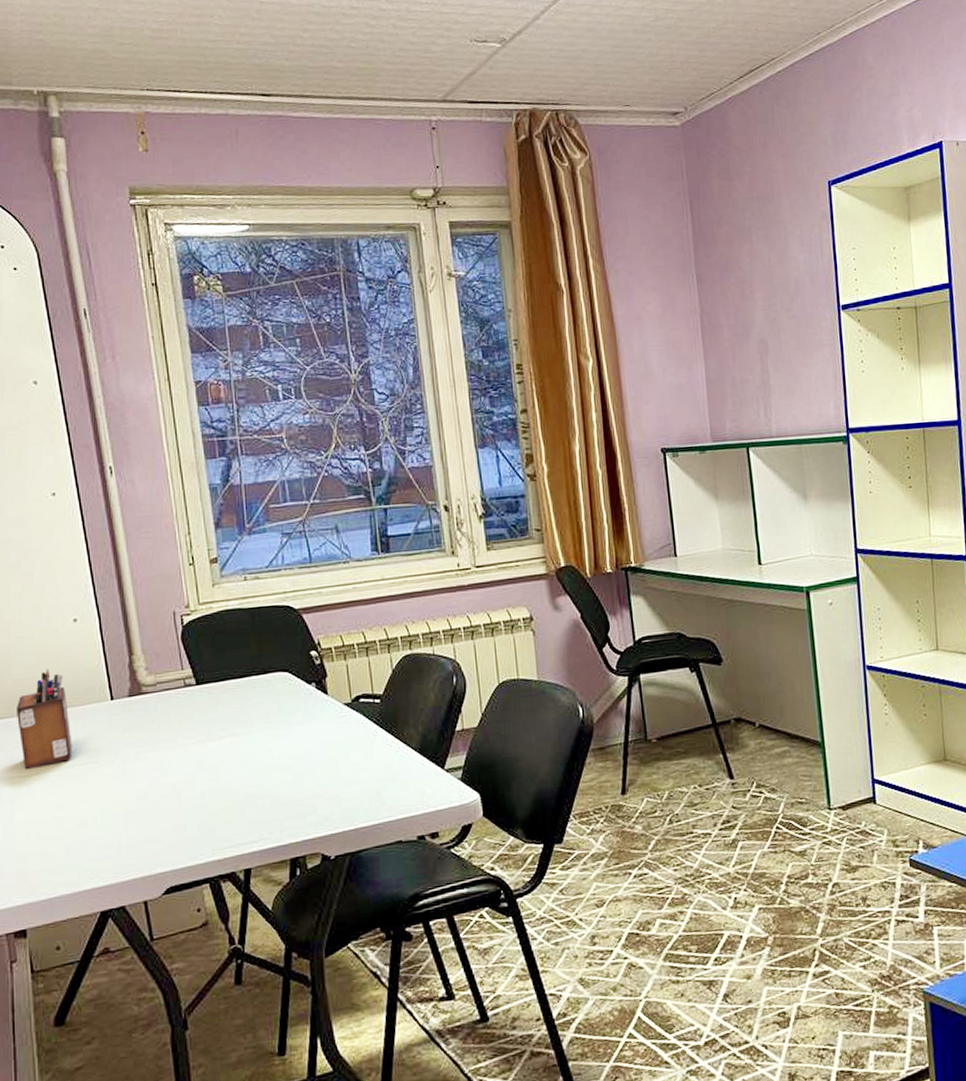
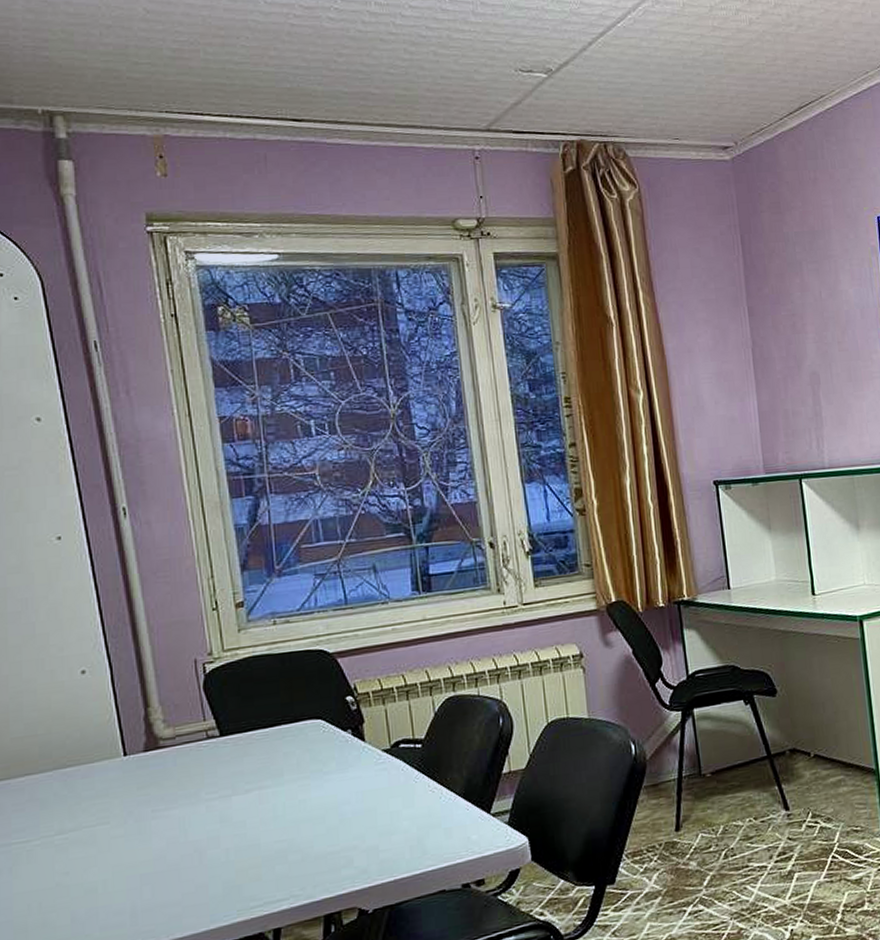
desk organizer: present [17,668,73,770] -> none [16,724,80,836]

